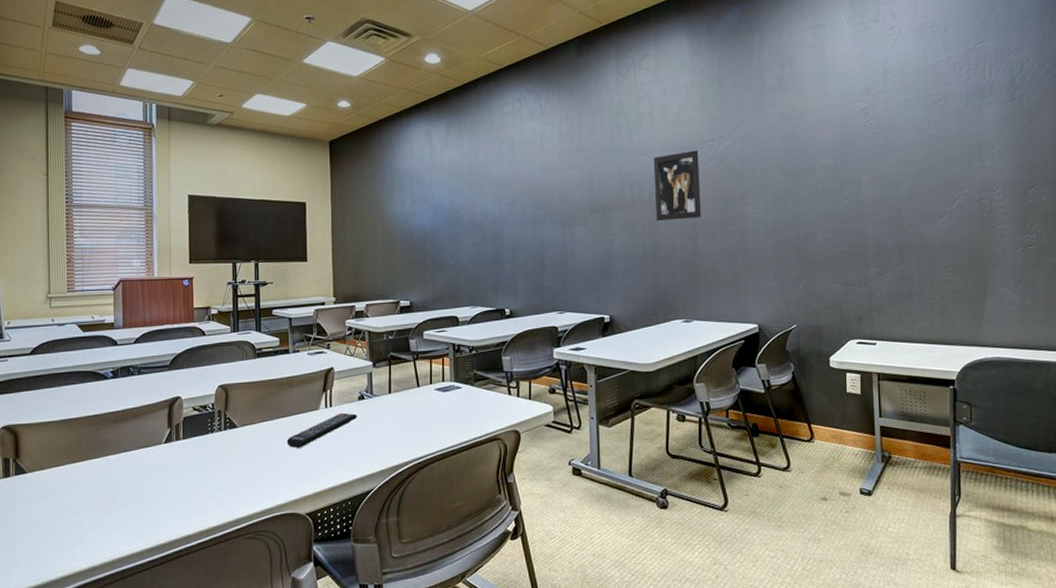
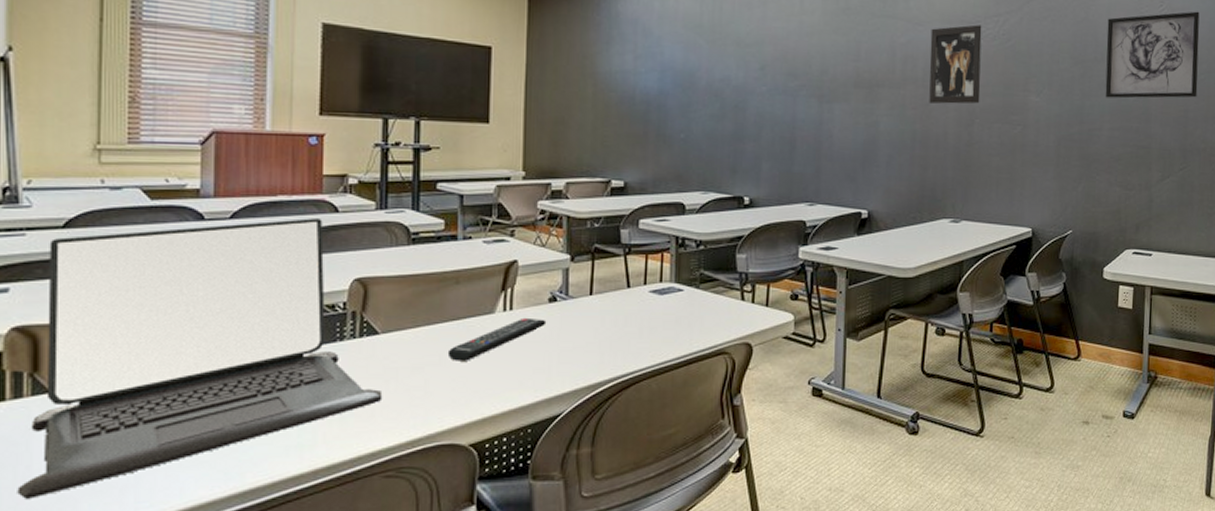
laptop: none [9,341,242,550] -> present [17,218,383,499]
wall art: none [815,119,909,204] -> present [1105,11,1200,99]

